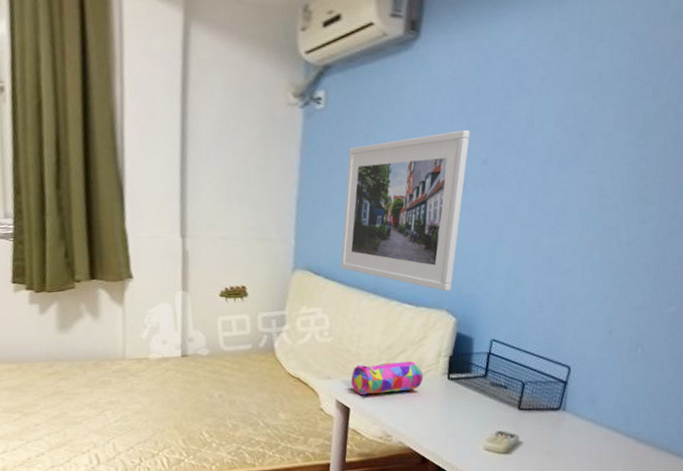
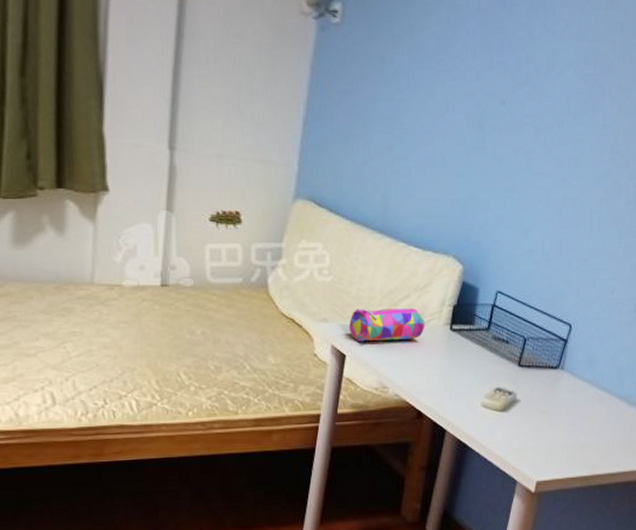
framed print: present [340,129,470,292] -> none [346,65,491,236]

